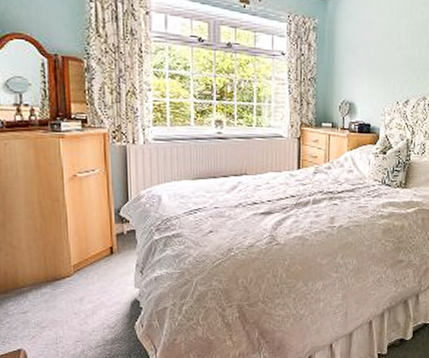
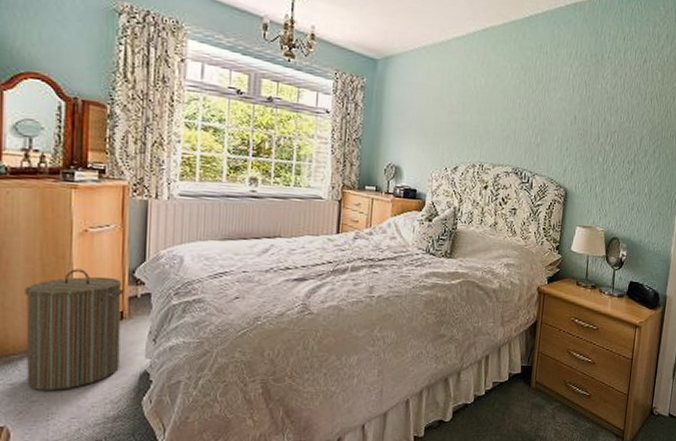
laundry hamper: none [28,210,113,317] -> present [25,269,124,390]

